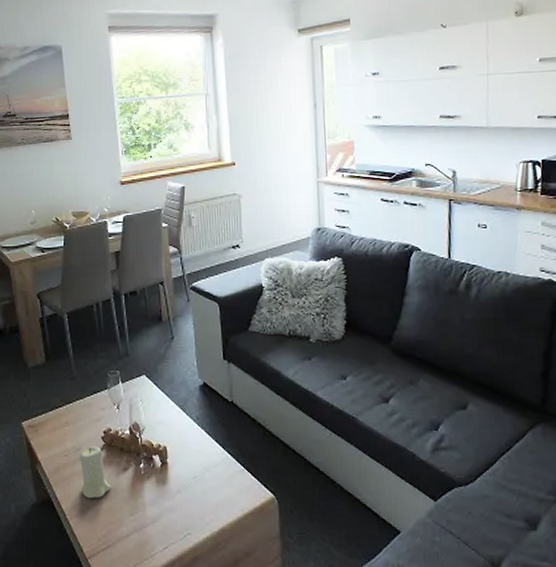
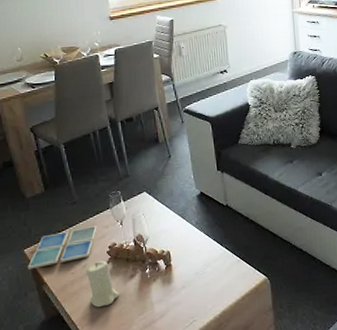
drink coaster: none [24,406,93,444] -> present [28,226,97,269]

